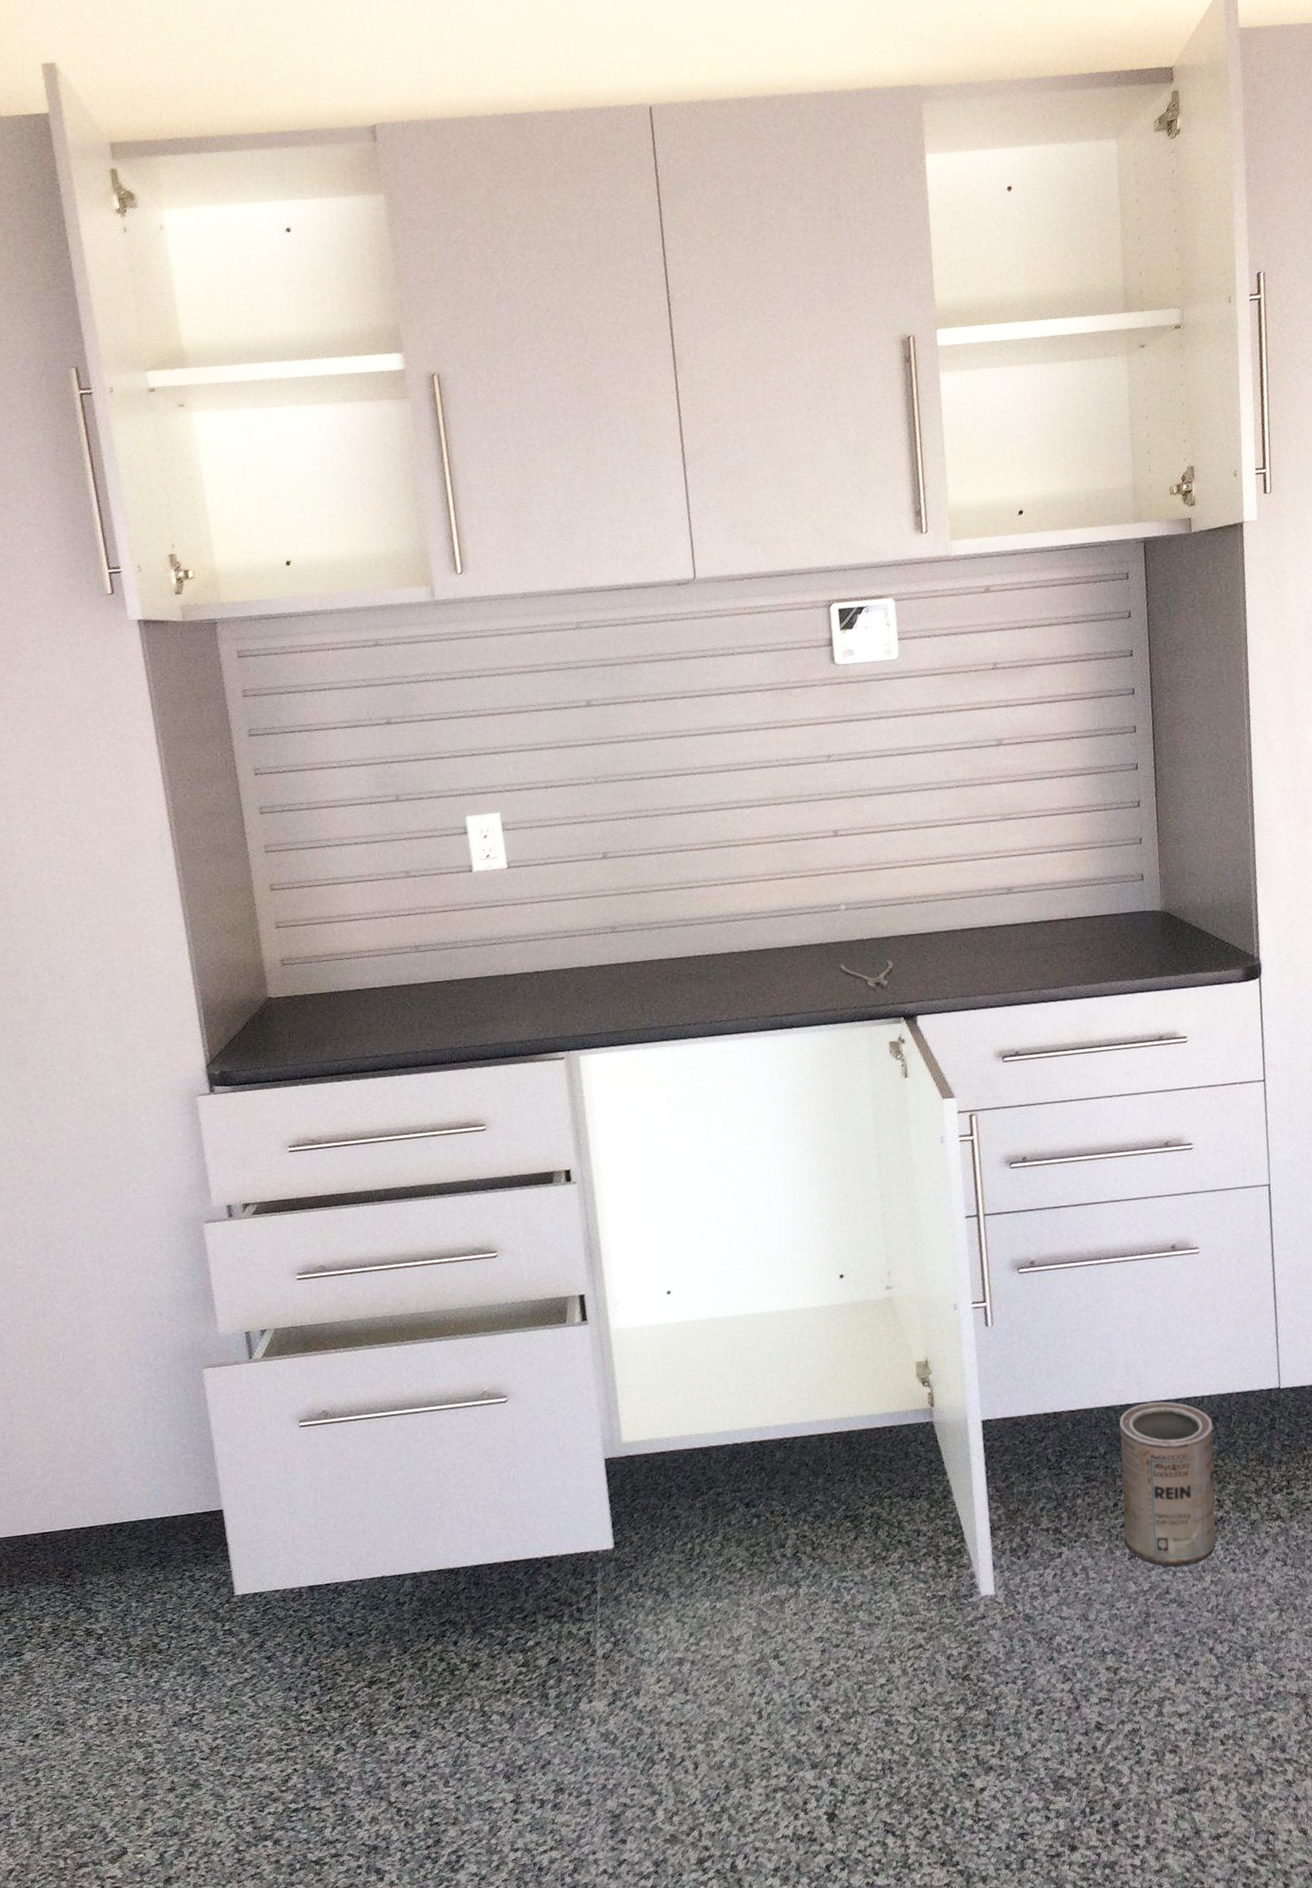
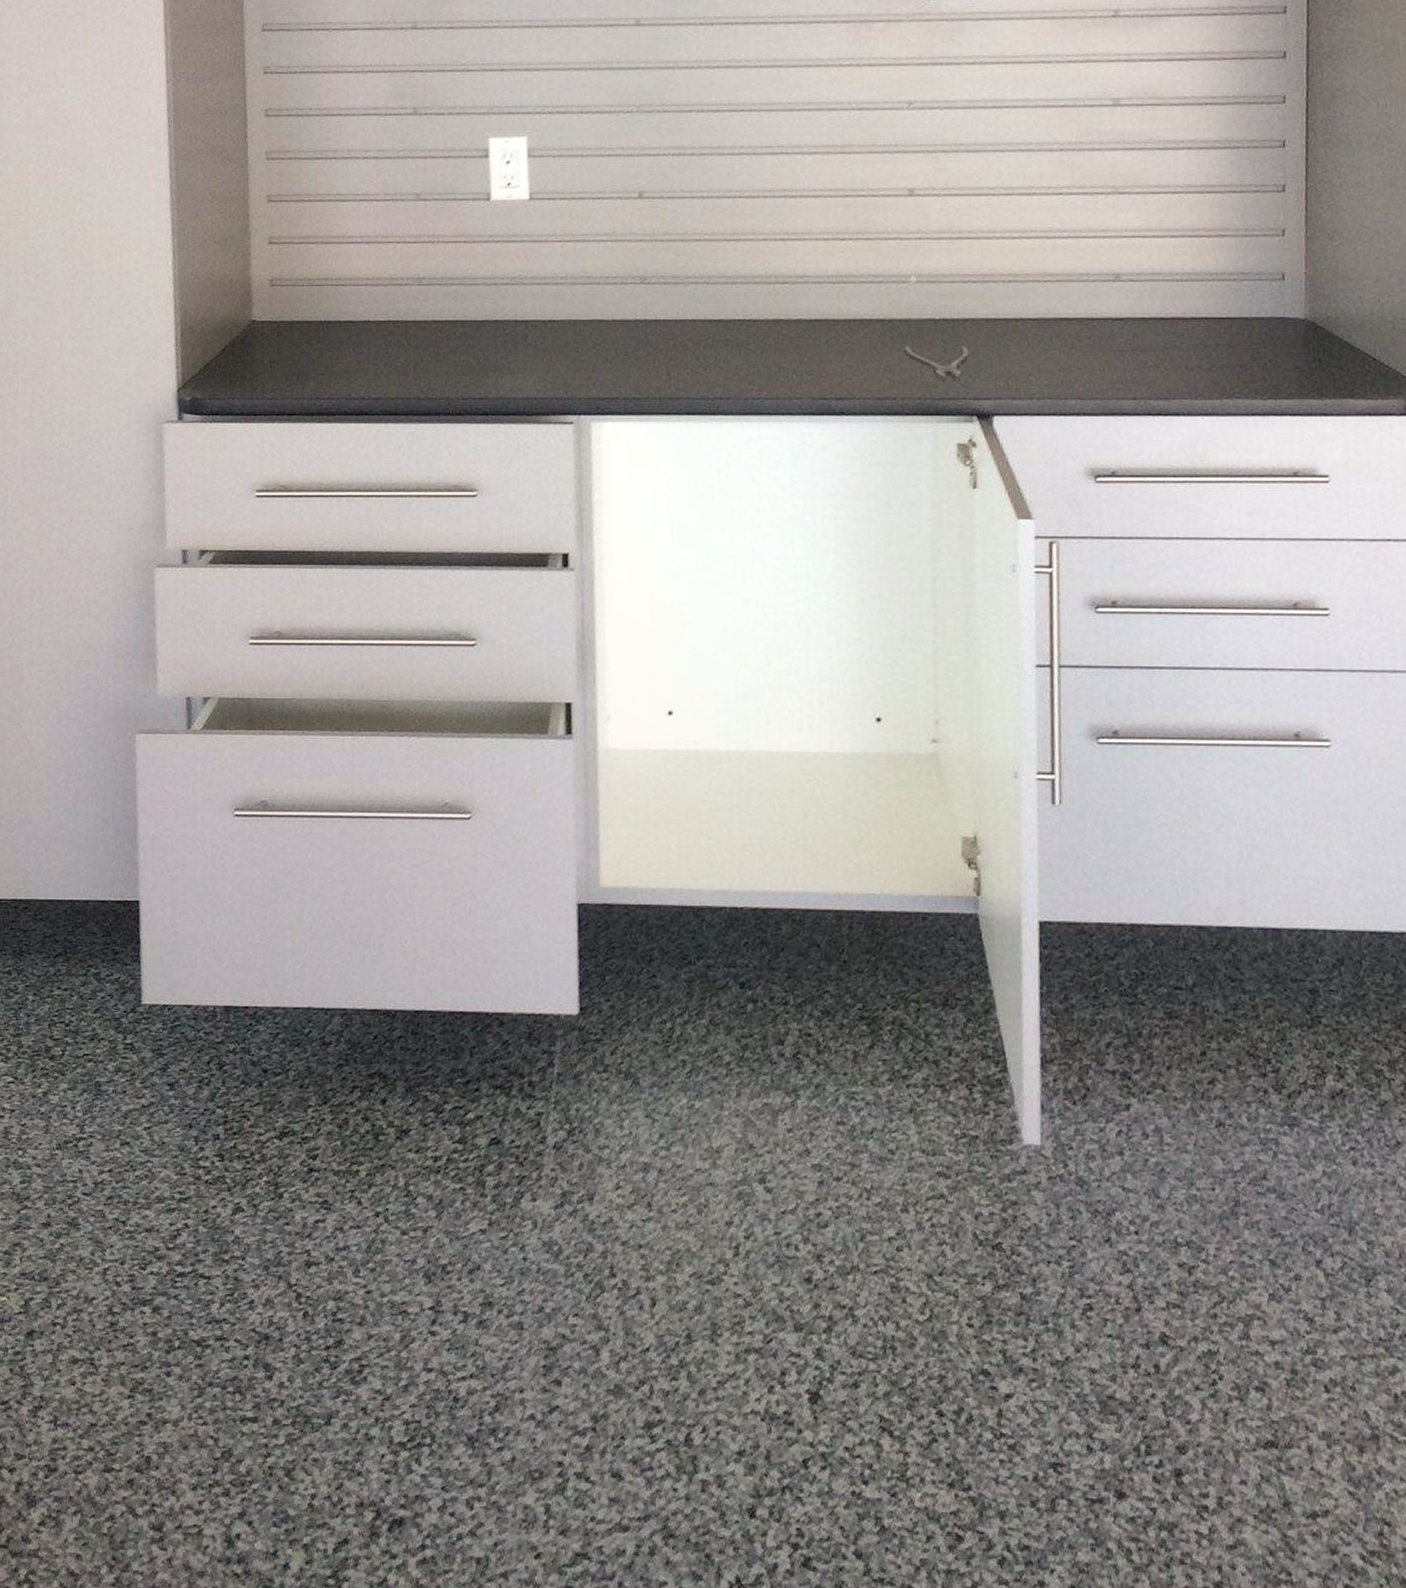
paint can: present [1119,1401,1216,1567] -> none [1211,928,1337,1147]

